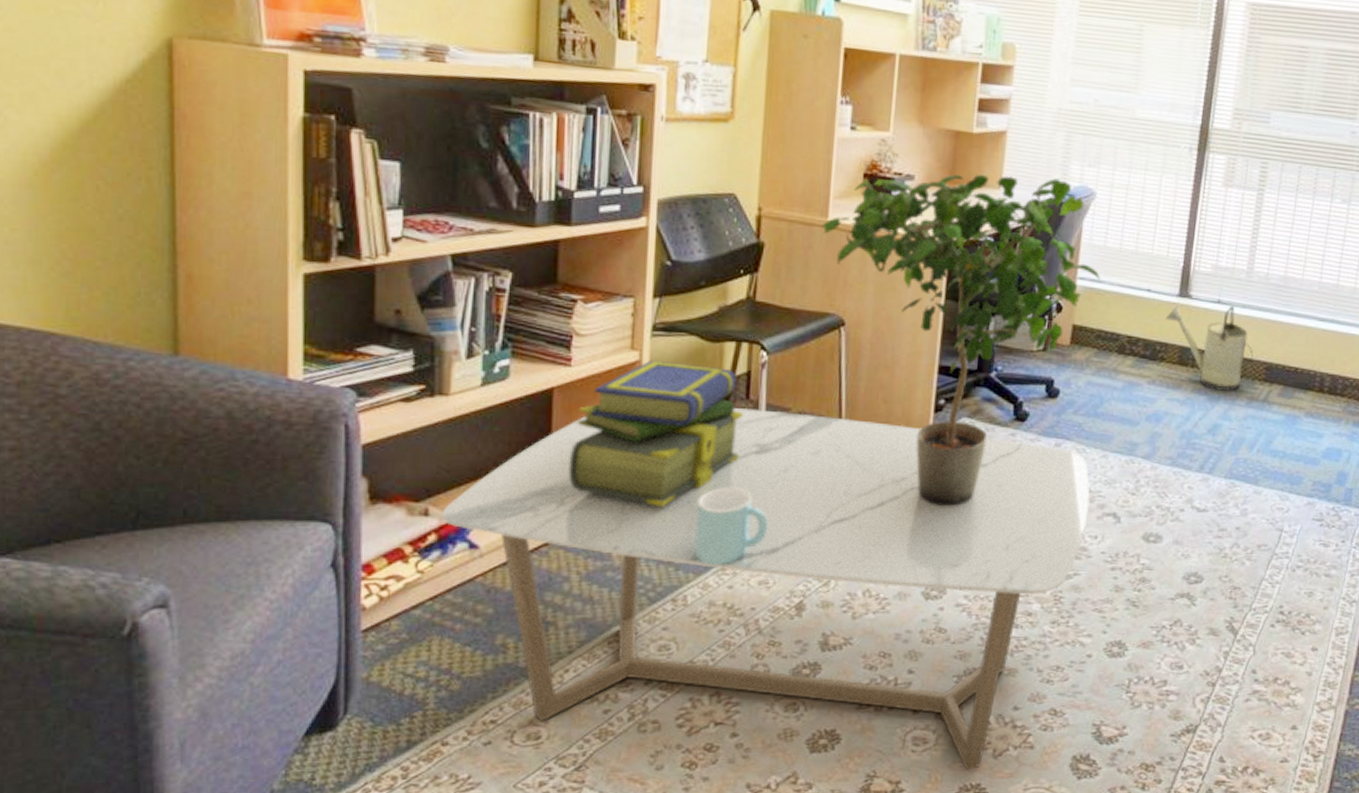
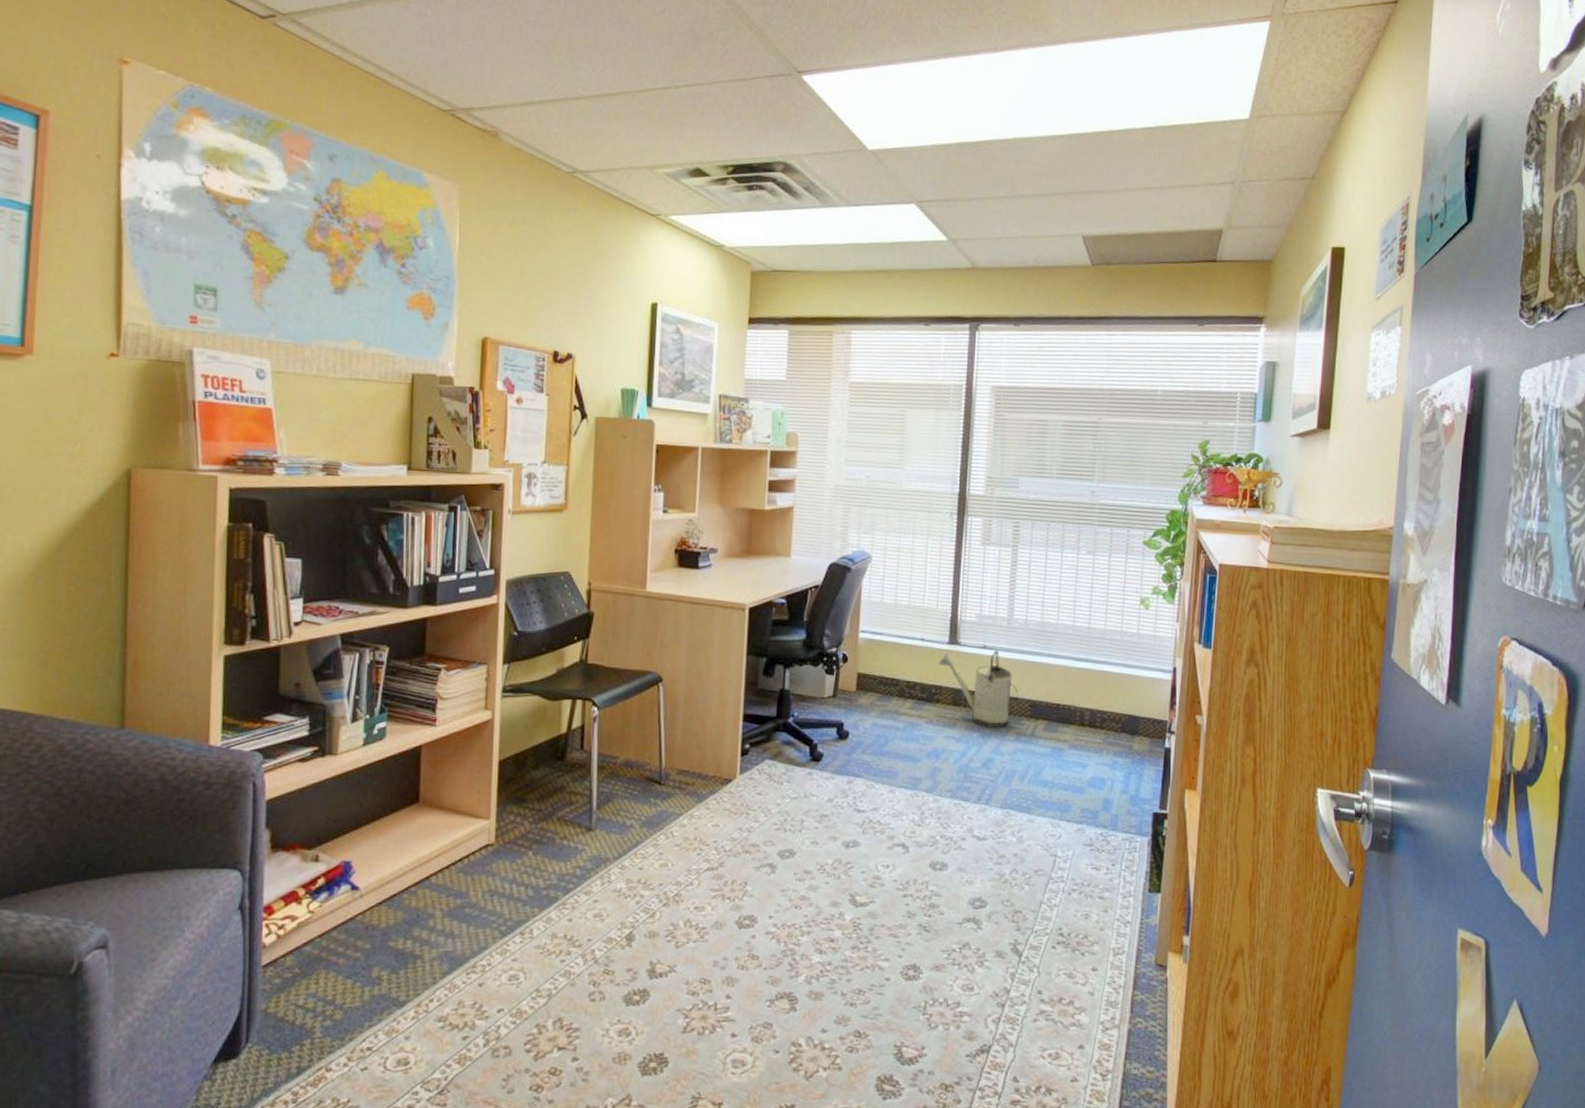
coffee table: present [442,407,1090,770] -> none [329,757,881,1091]
stack of books: present [568,361,744,506] -> none [433,719,579,848]
mug: present [695,487,769,566] -> none [539,829,602,901]
potted plant: present [820,174,1101,507] -> none [640,544,880,842]

